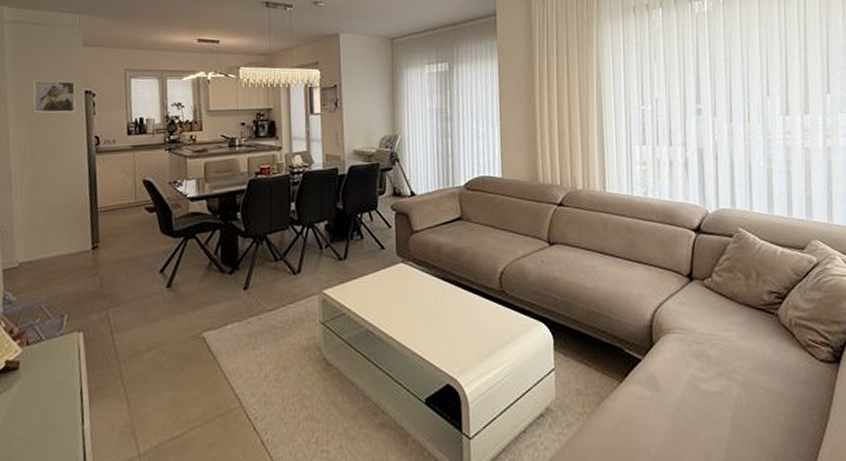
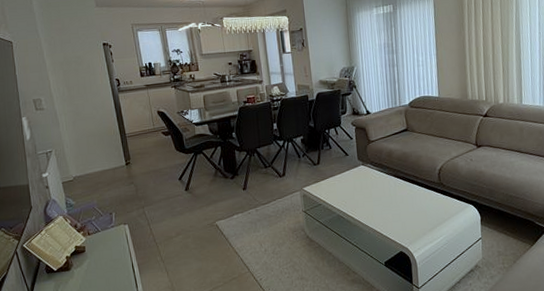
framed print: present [32,80,76,113] -> none [61,36,98,63]

